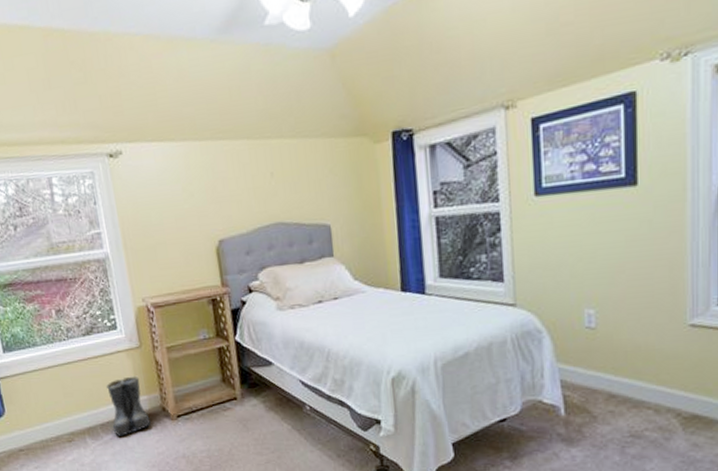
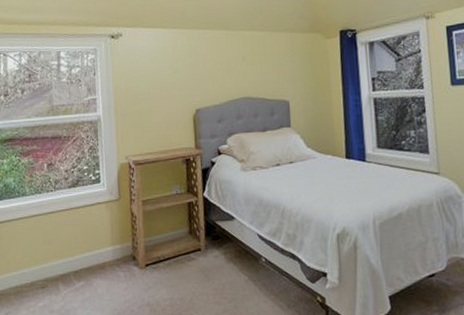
boots: present [106,375,151,437] -> none [84,226,121,284]

